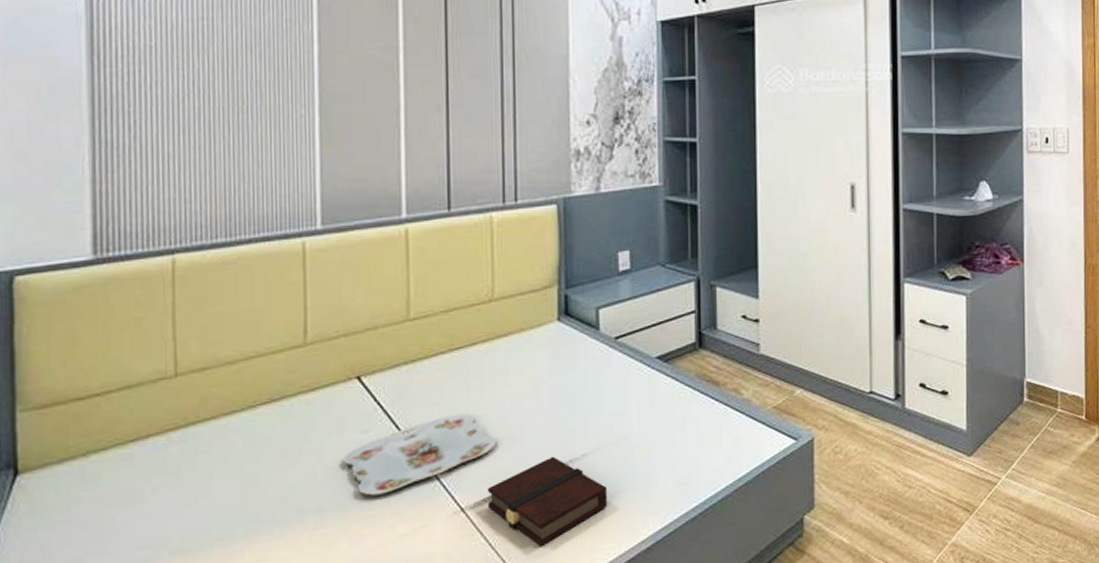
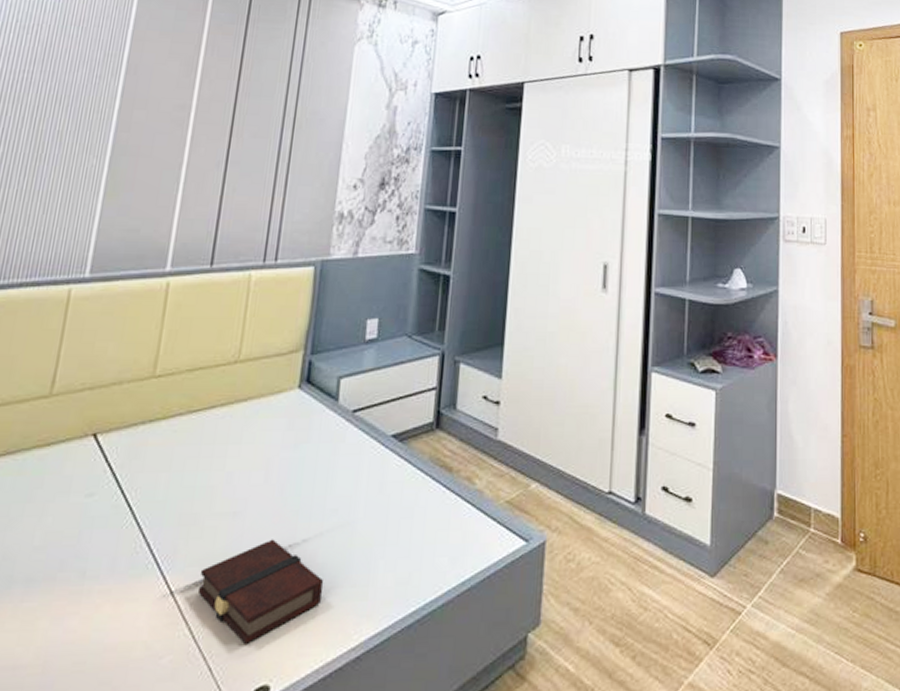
serving tray: present [344,413,497,496] -> none [63,482,219,568]

